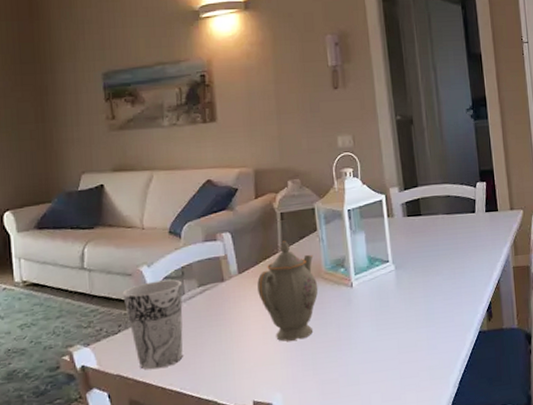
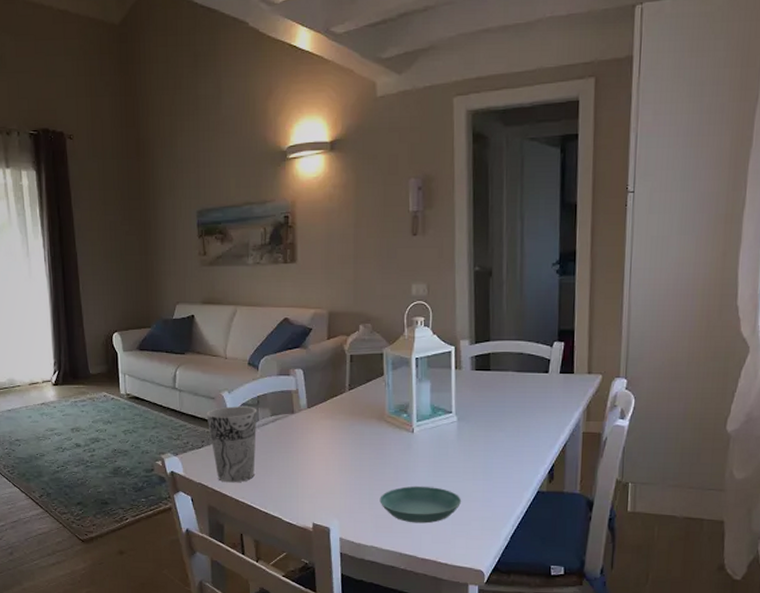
teapot: present [257,241,319,342] -> none [324,382,380,475]
saucer: none [323,341,408,384] -> present [379,486,462,524]

